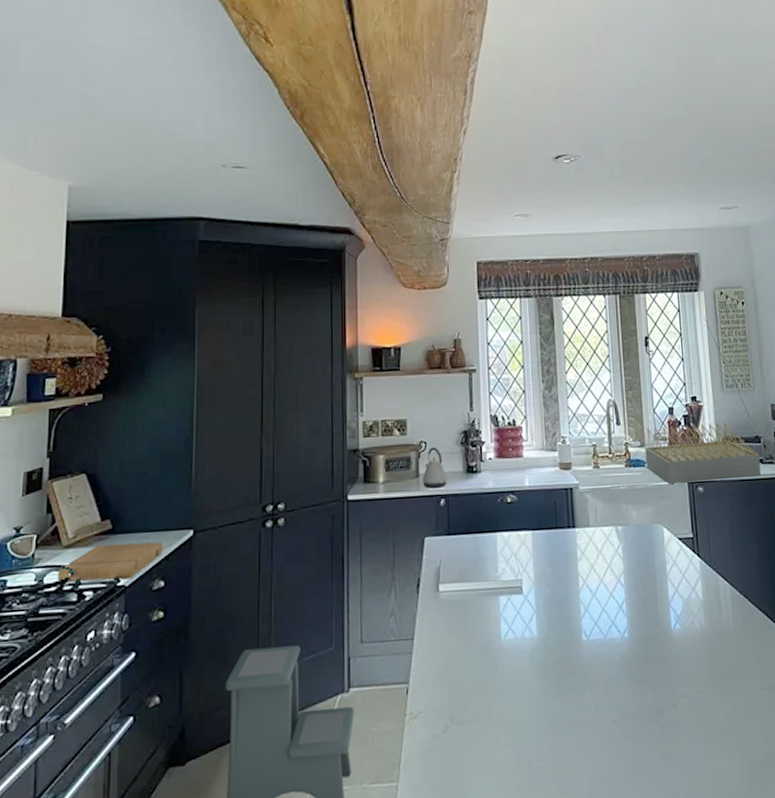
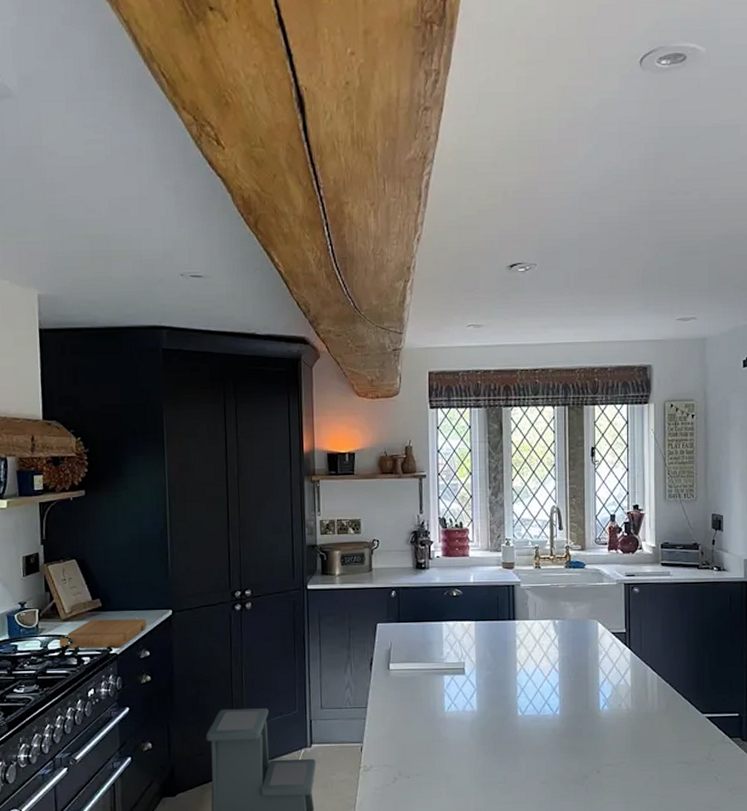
kettle: present [422,447,447,490] -> none [375,545,398,583]
architectural model: present [645,422,761,485] -> none [585,529,696,585]

